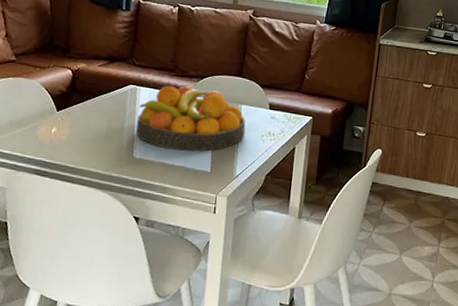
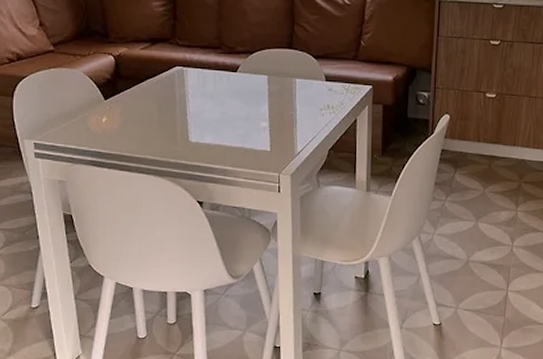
fruit bowl: present [136,85,246,151] -> none [187,62,302,131]

